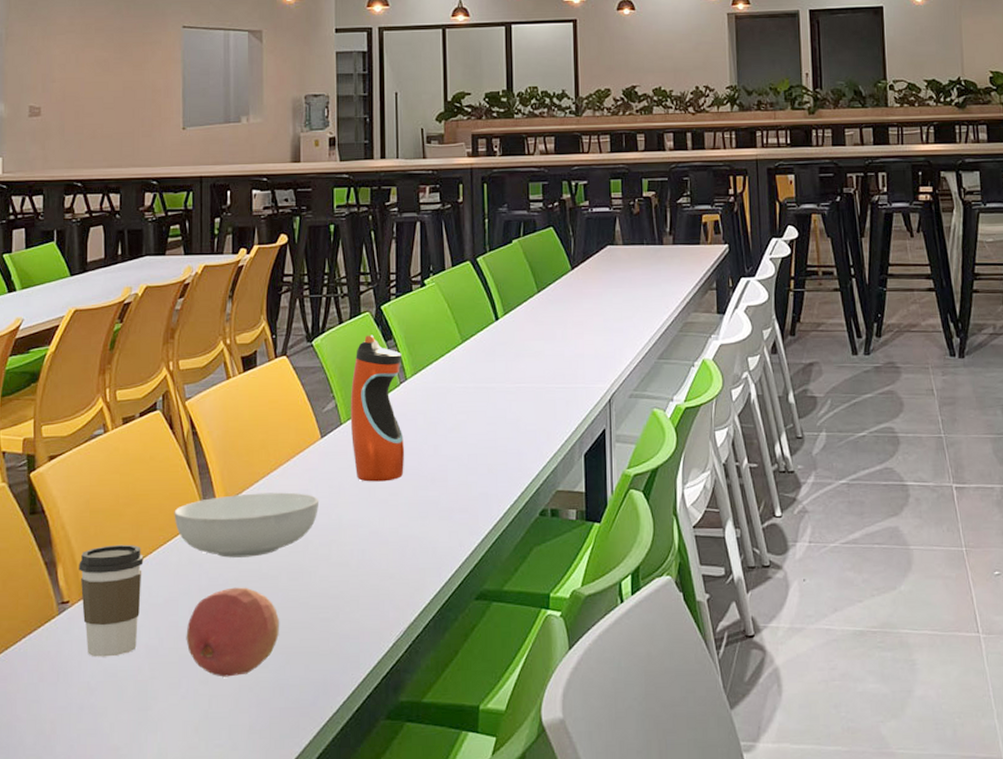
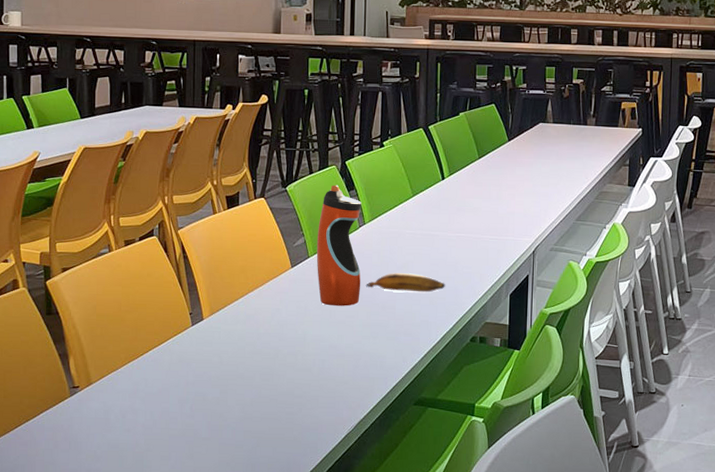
coffee cup: present [79,544,144,657] -> none [87,343,141,432]
serving bowl: present [174,492,318,558] -> none [167,309,288,360]
fruit: present [186,587,279,677] -> none [175,383,252,454]
banana: none [411,436,506,459] -> present [366,273,445,293]

